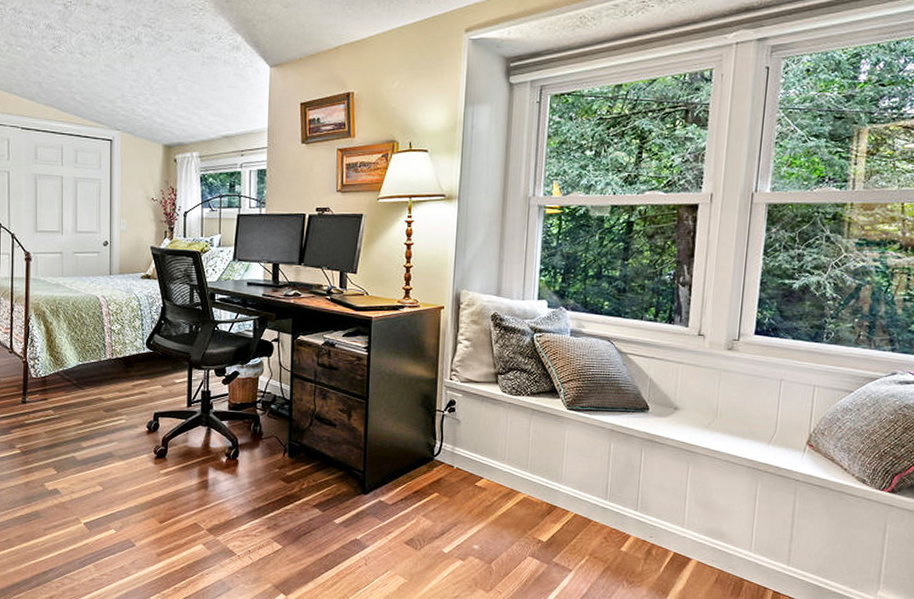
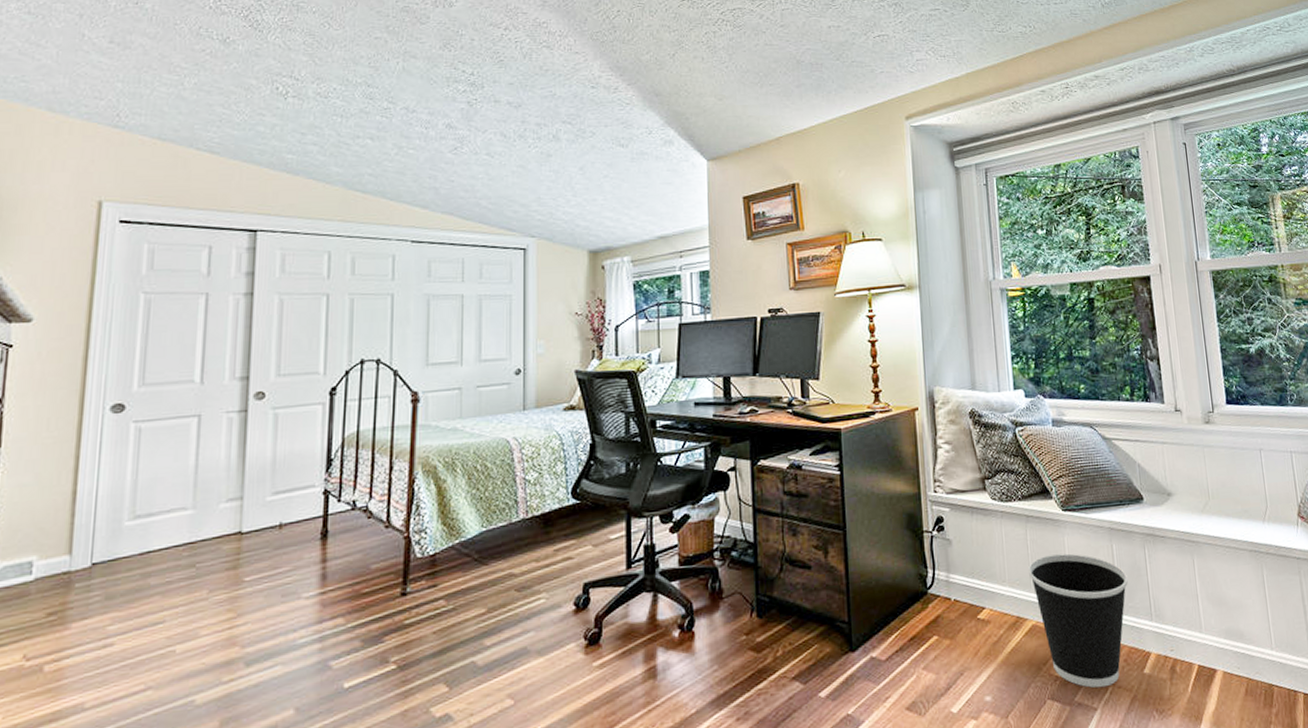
wastebasket: none [526,444,620,556] -> present [1028,553,1128,688]

